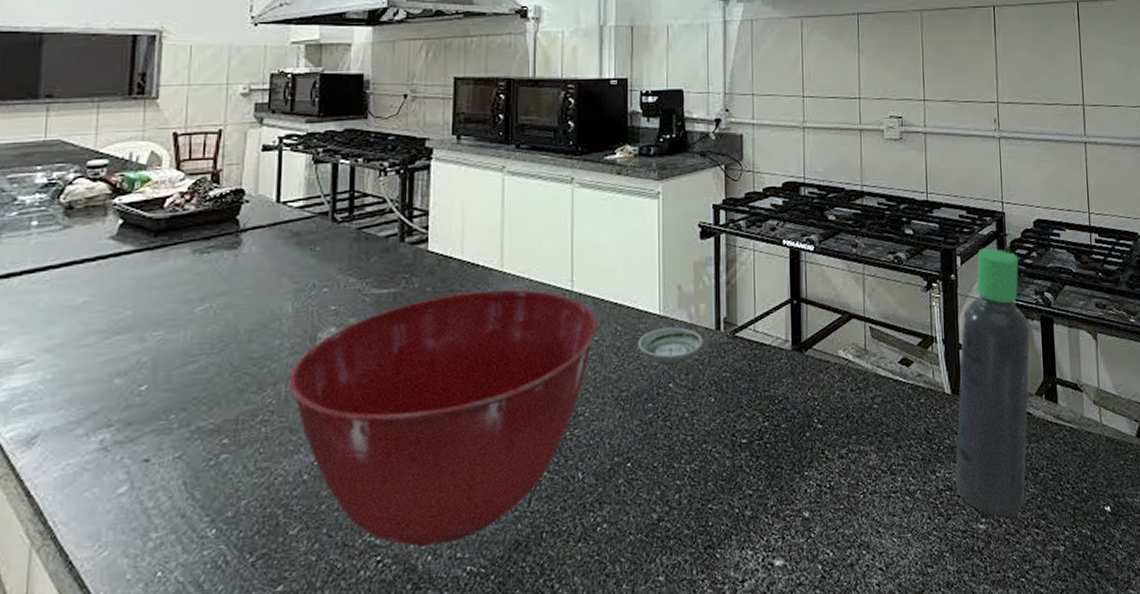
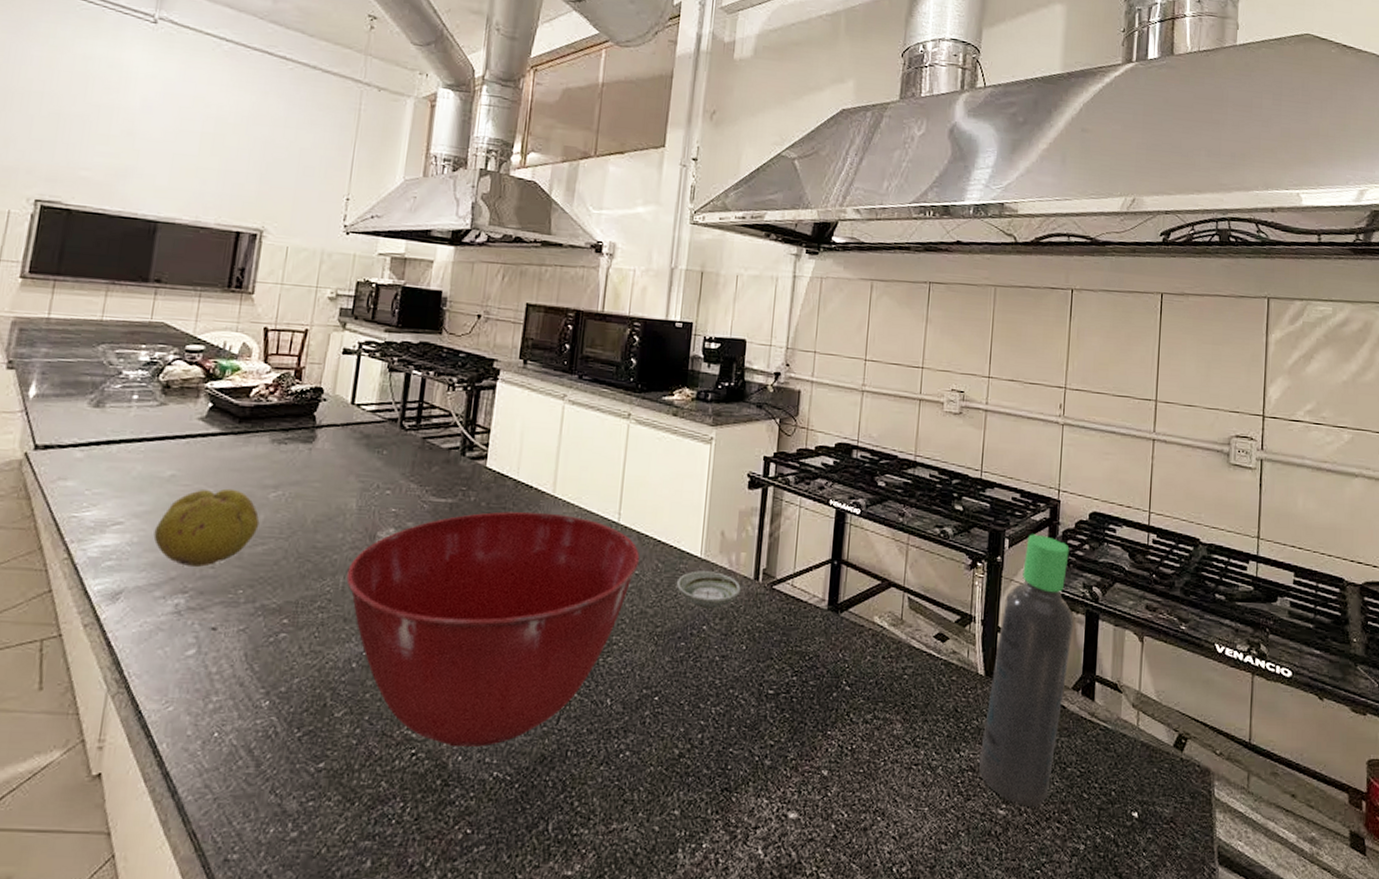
fruit: none [69,308,187,398] -> present [153,488,260,567]

